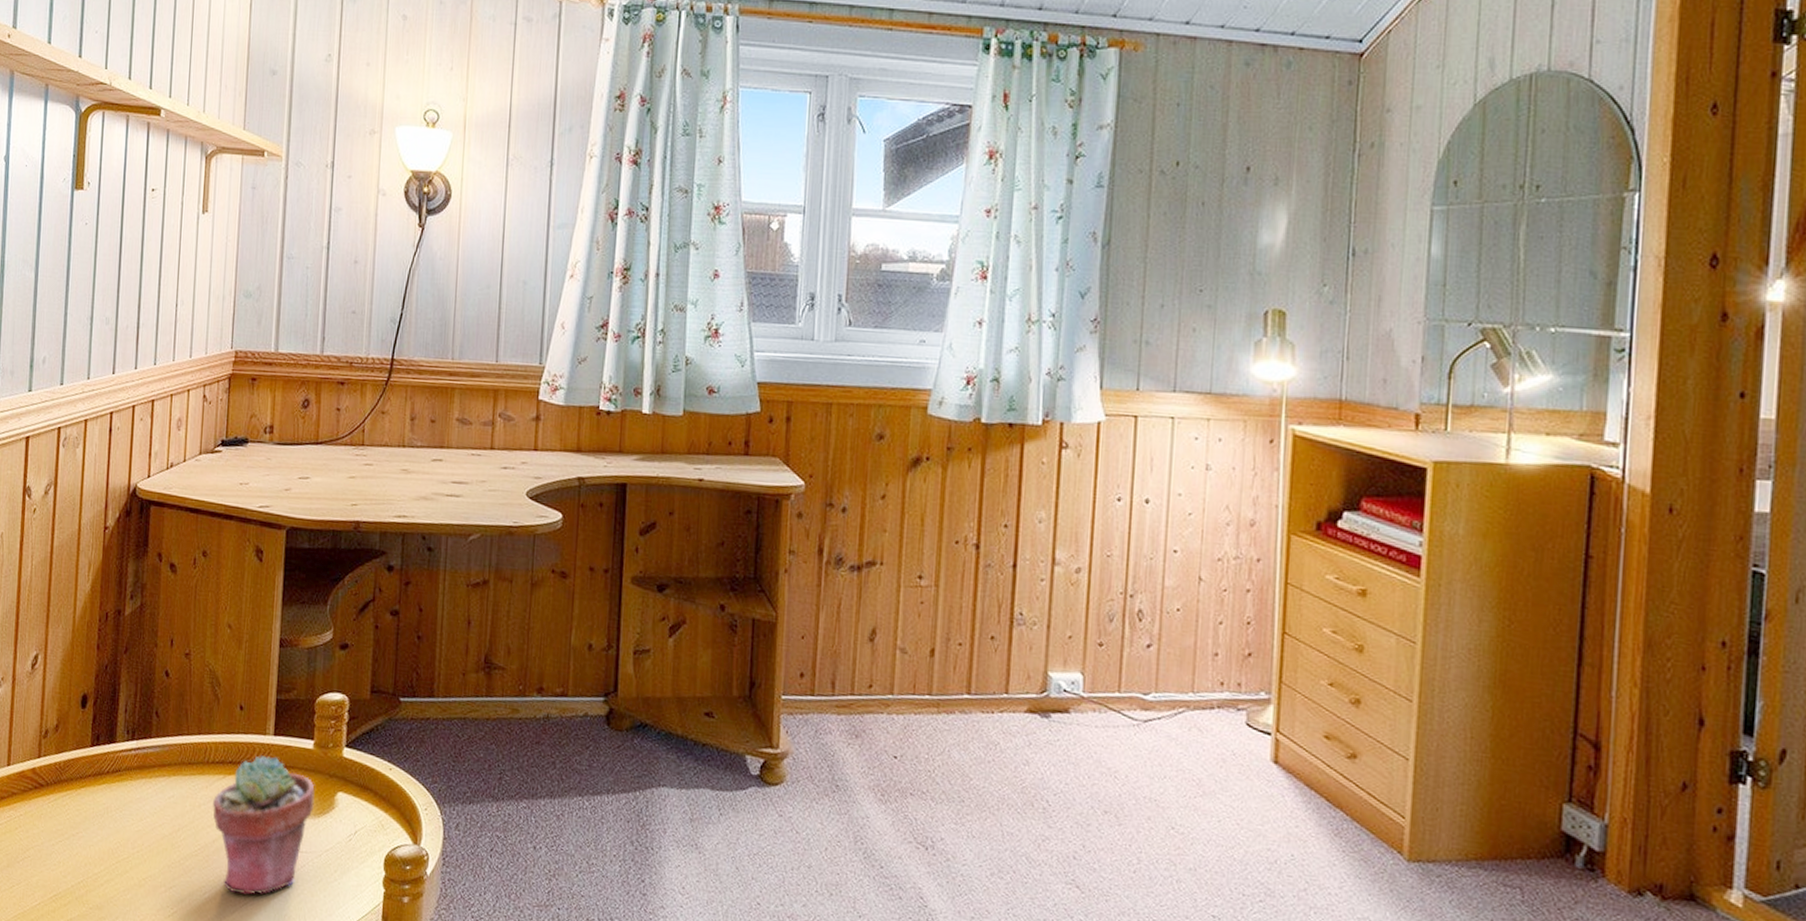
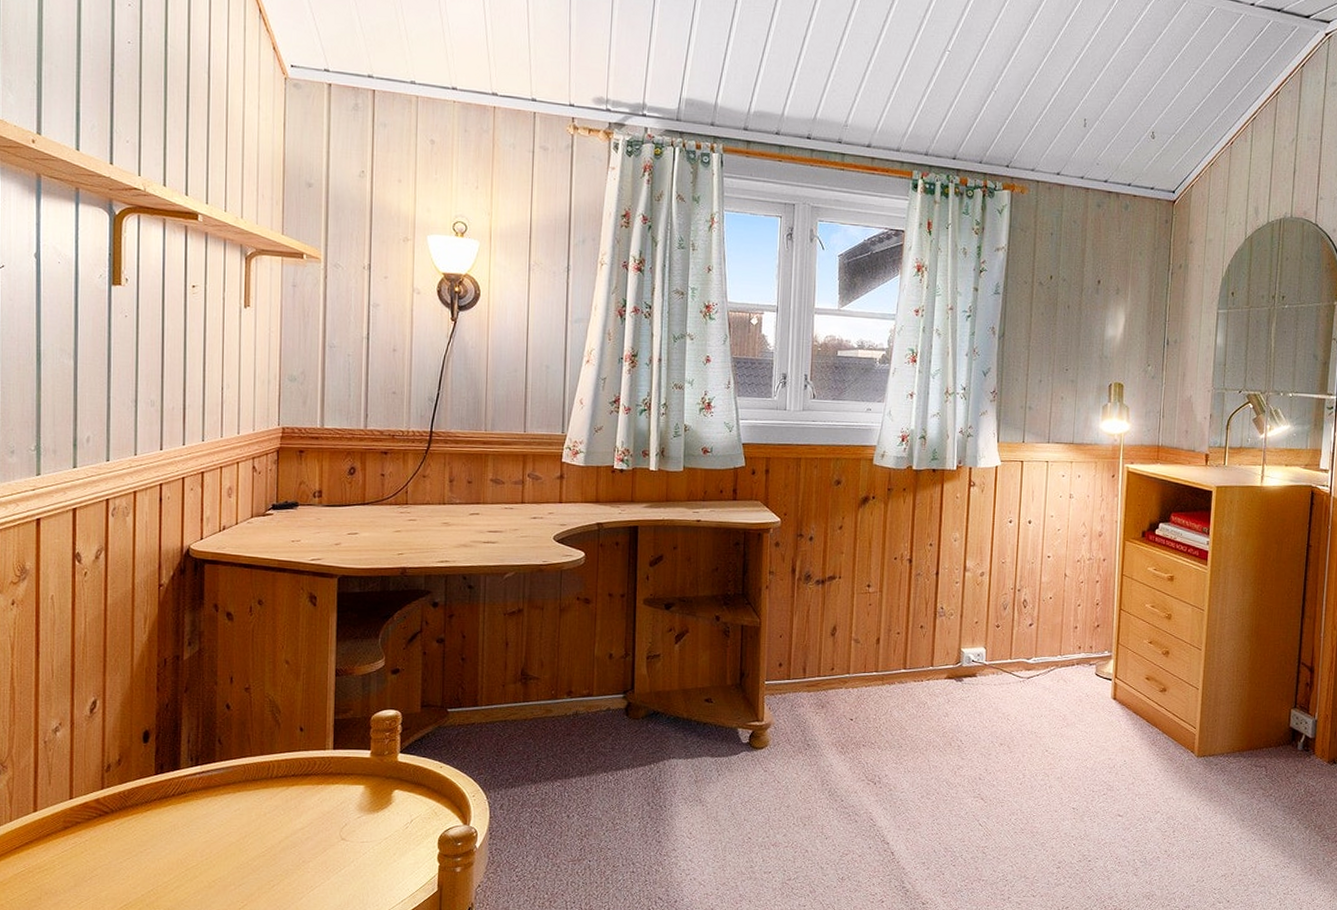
potted succulent: present [213,756,315,895] -> none [278,767,373,883]

